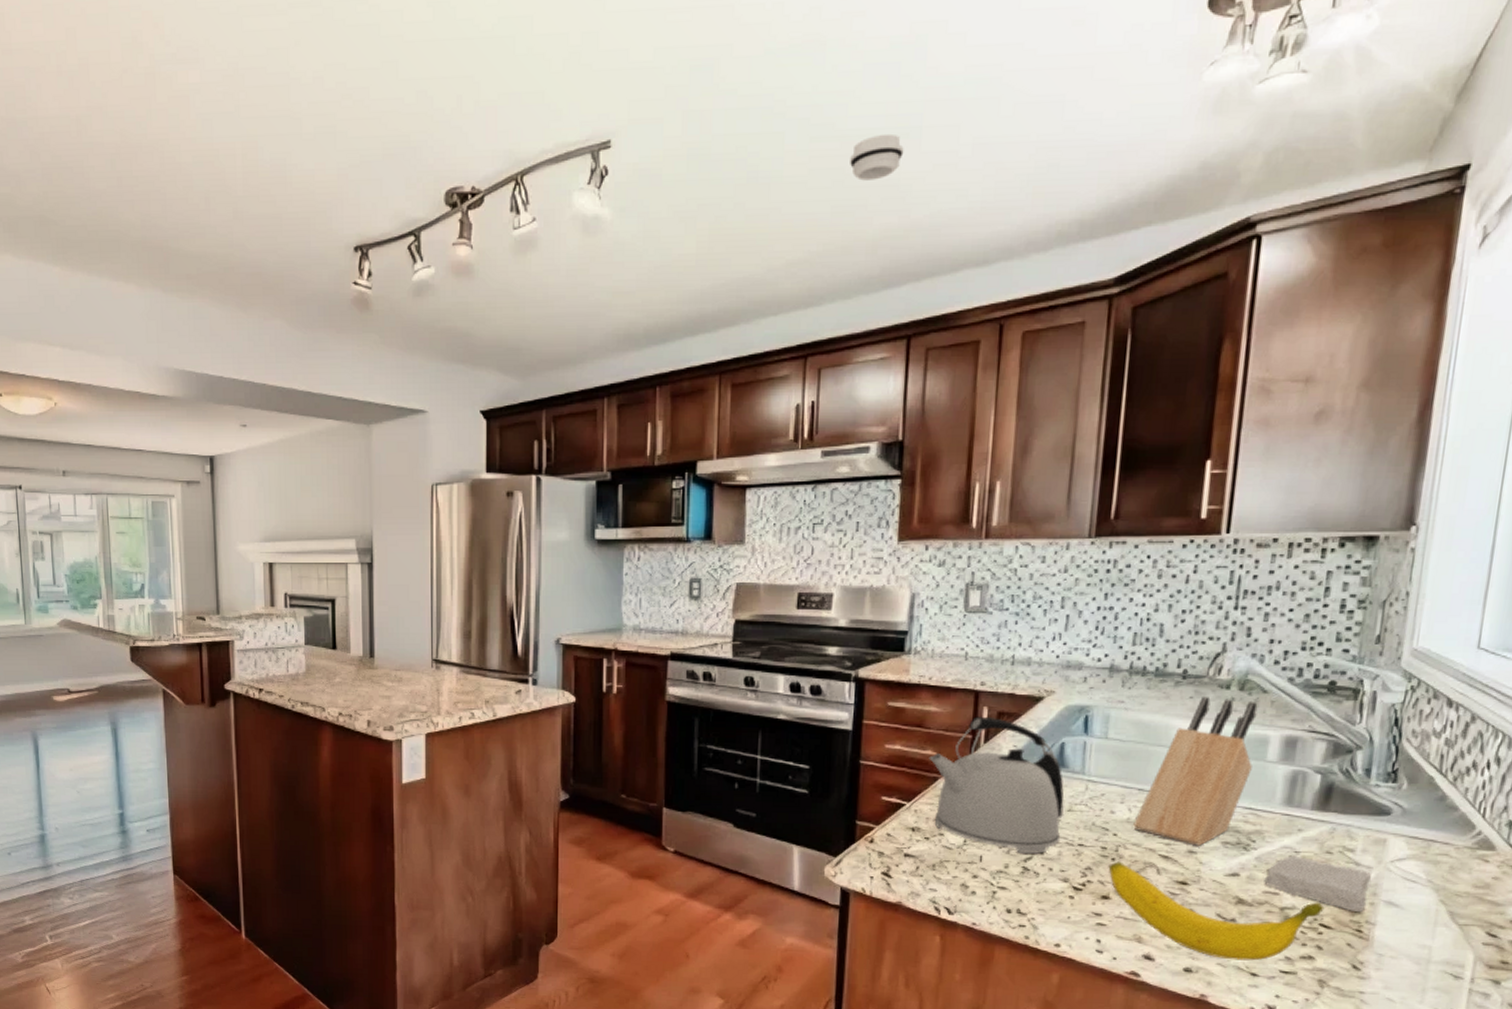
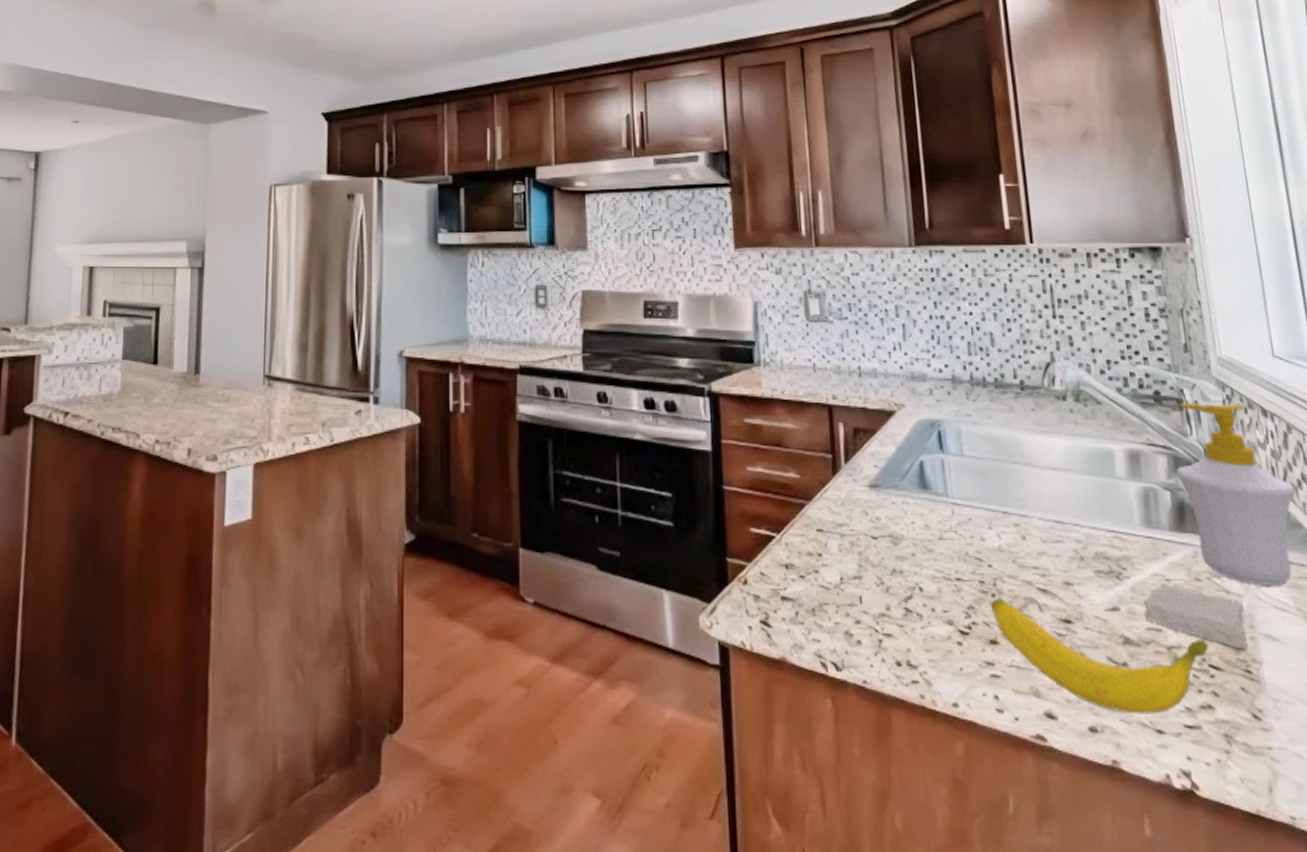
kettle: present [929,716,1065,854] -> none [792,433,937,591]
knife block: present [1133,697,1258,846] -> none [1005,409,1105,576]
soap bottle: none [1333,692,1460,860] -> present [1176,402,1294,585]

